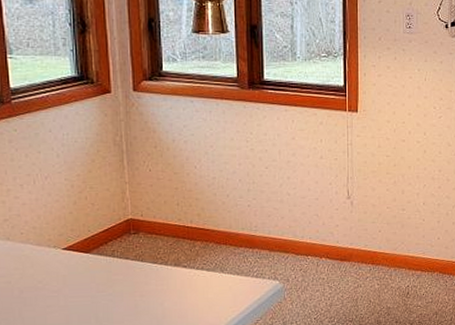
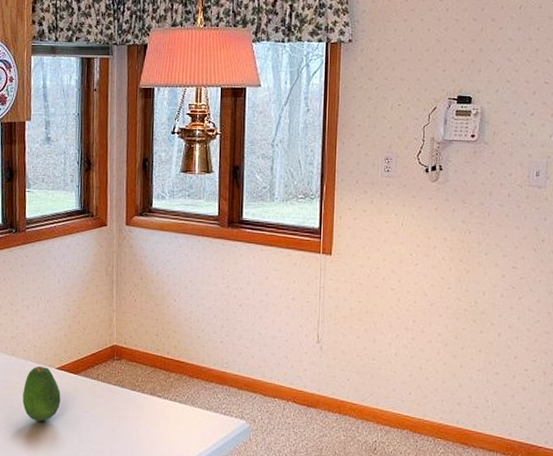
fruit: none [24,248,71,307] -> present [22,365,61,422]

